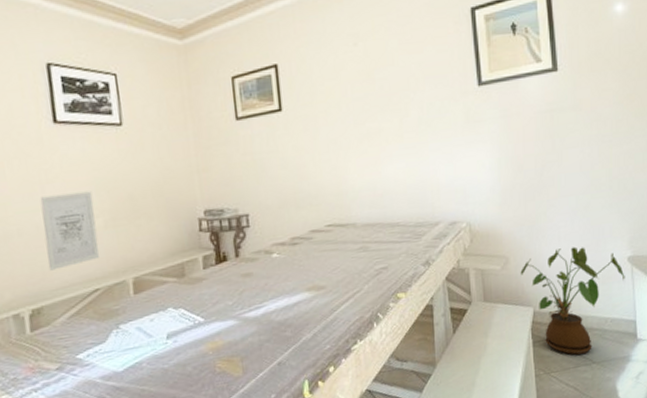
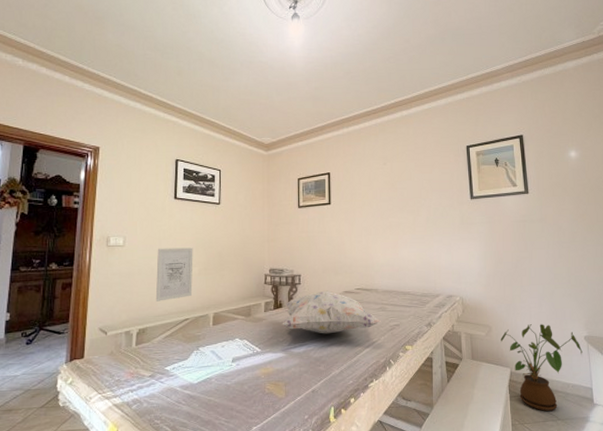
decorative pillow: none [228,232,363,290] -> present [282,290,381,334]

